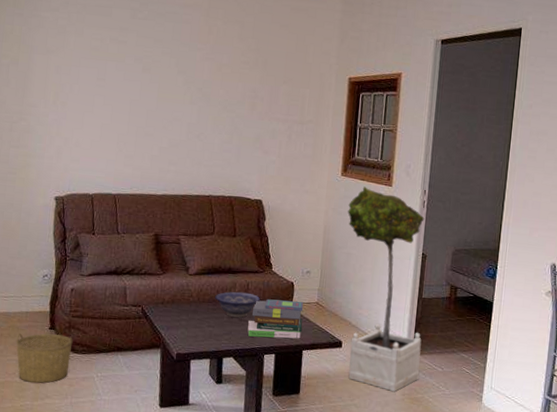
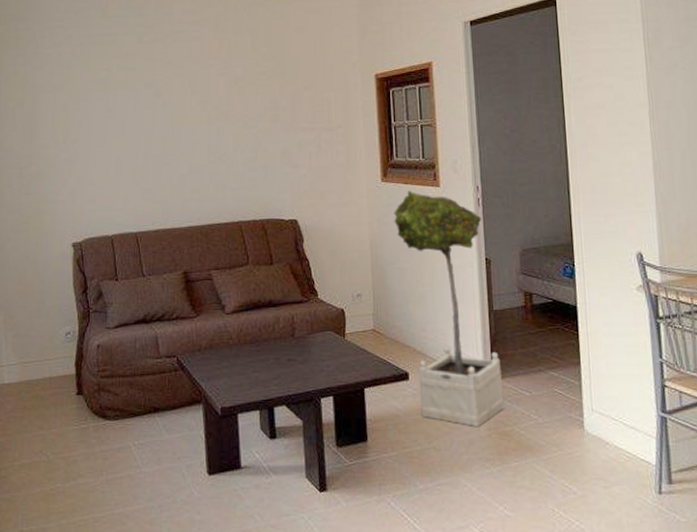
basket: present [15,333,73,383] -> none [40,400,104,460]
decorative bowl: present [214,291,261,318] -> none [256,327,309,357]
books: present [247,299,304,339] -> none [298,330,361,378]

